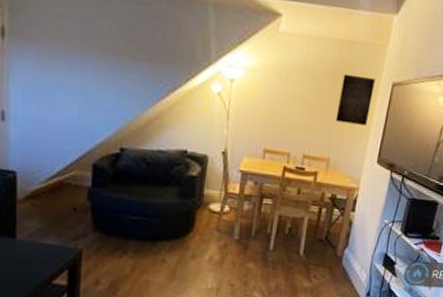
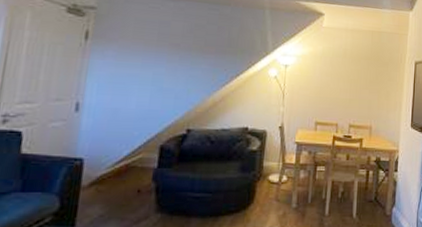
wall art: present [335,73,375,126] -> none [373,56,401,97]

